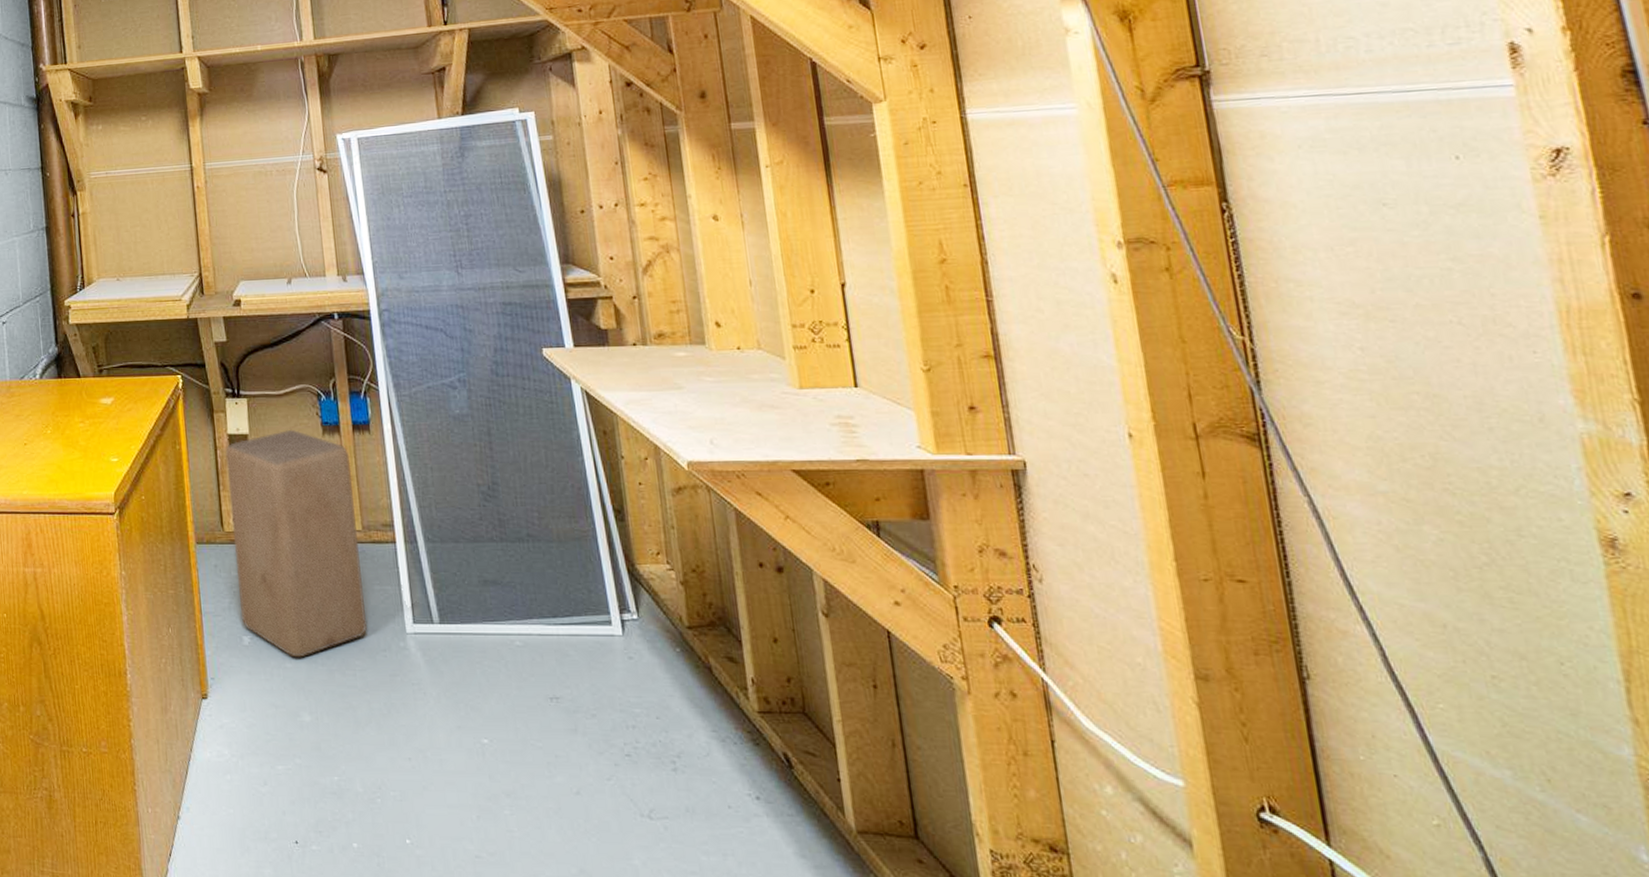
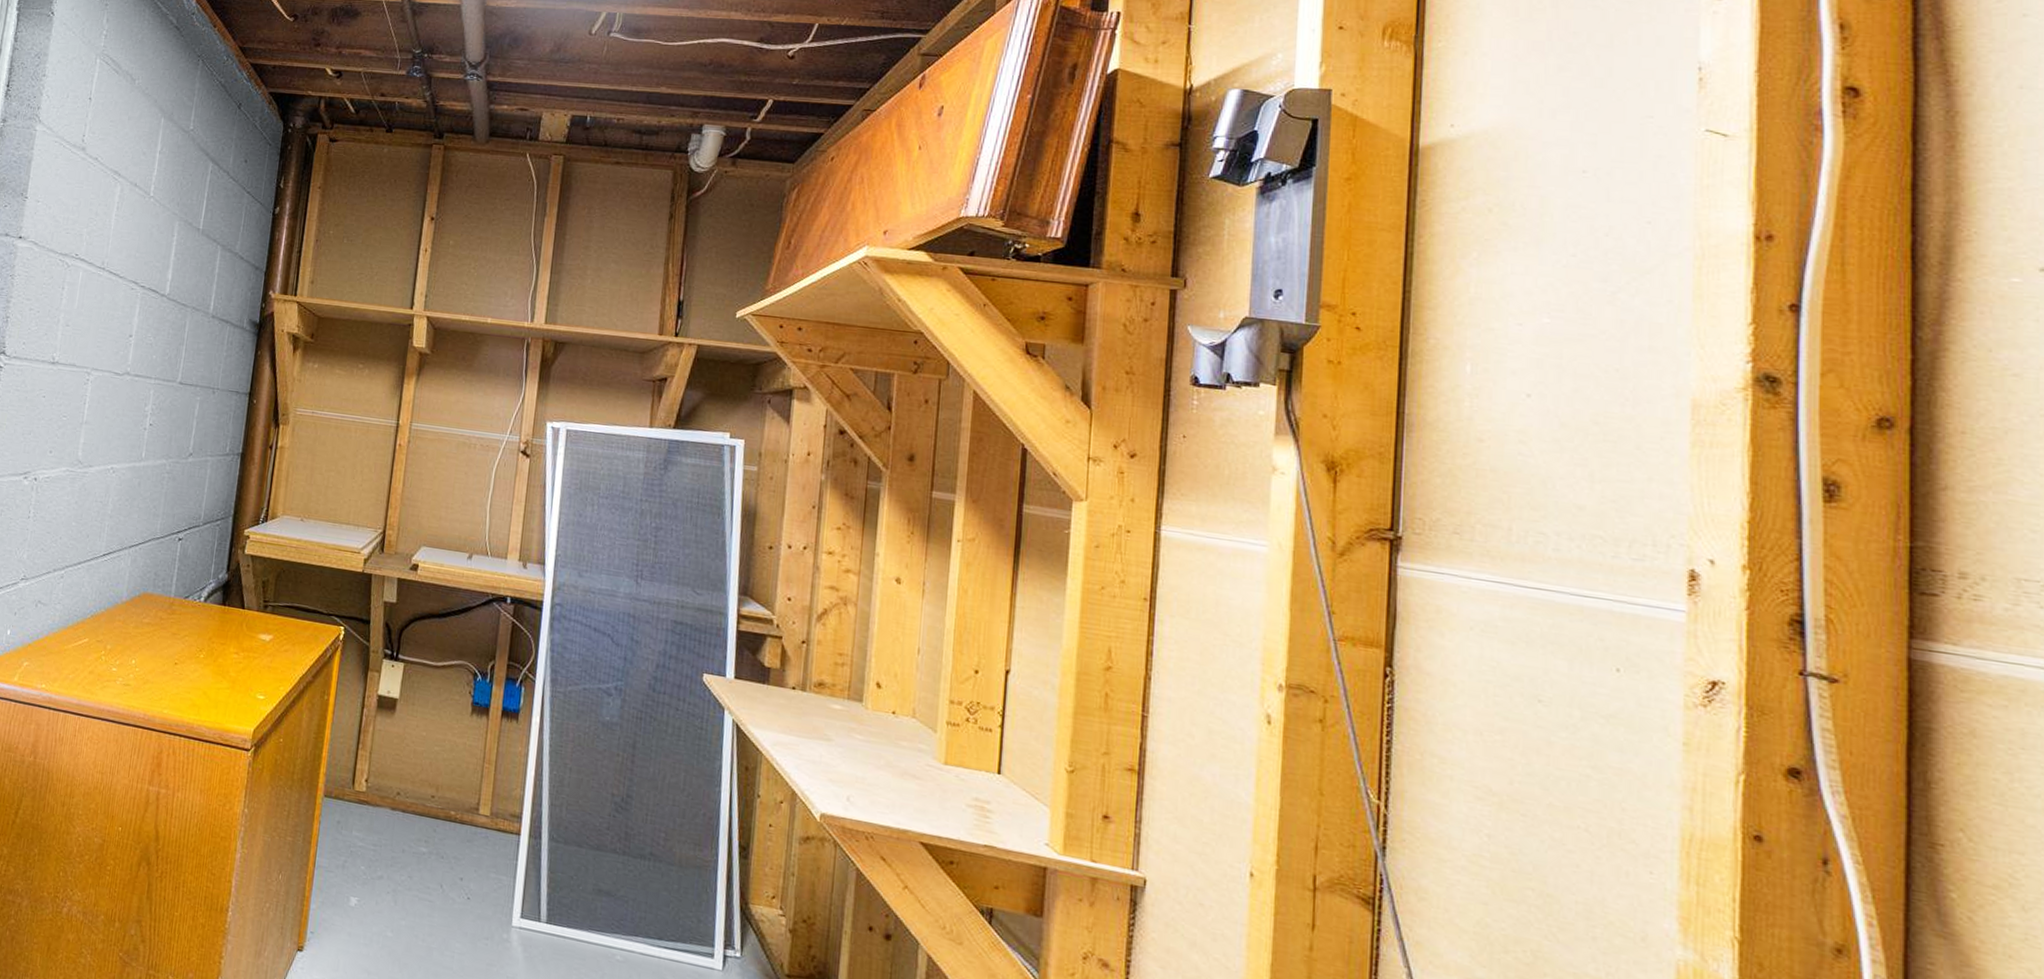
stool: present [225,429,368,658] -> none [352,702,493,930]

